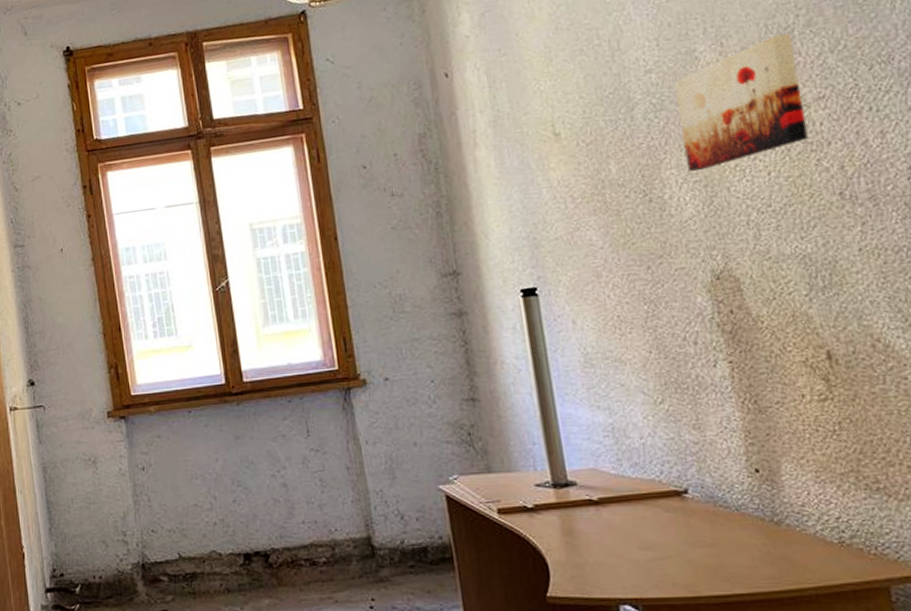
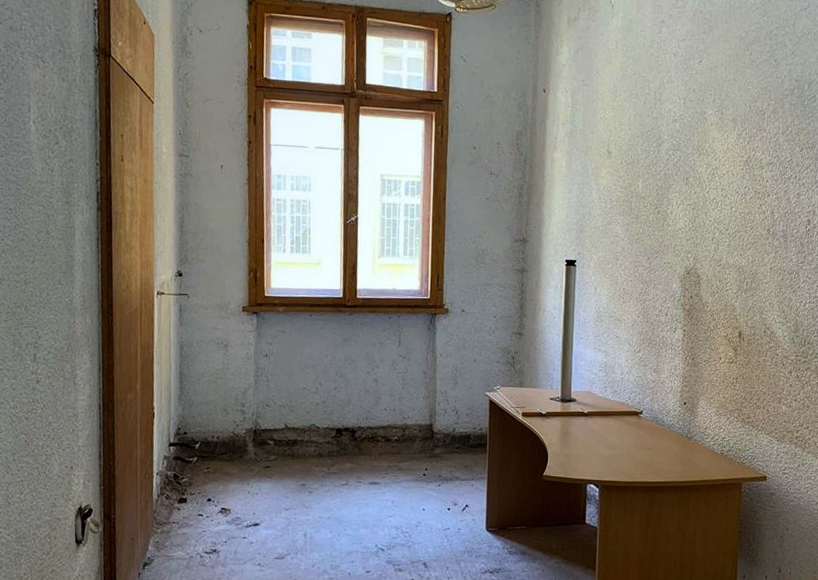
wall art: present [674,33,809,172] -> none [686,114,763,198]

